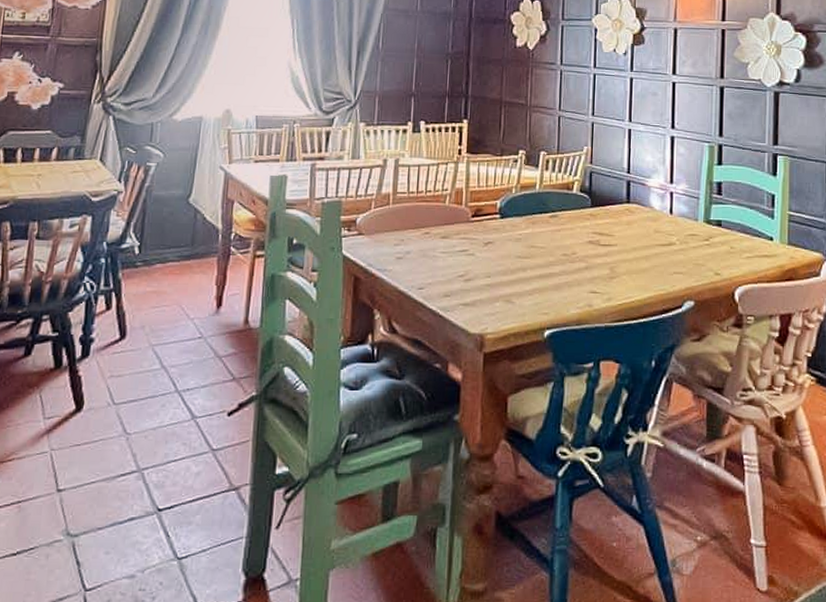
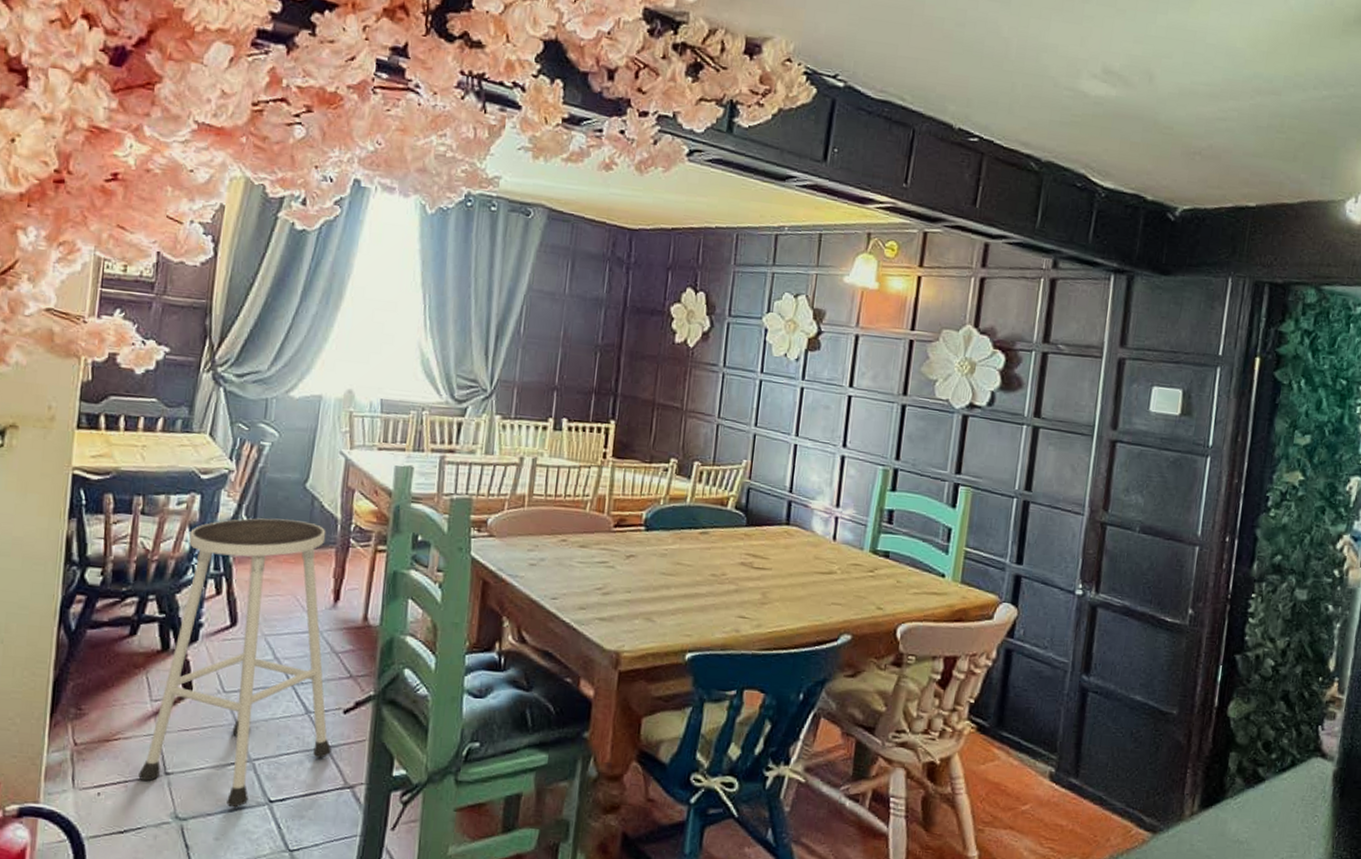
stool: none [31,233,217,519] -> present [138,518,332,808]

